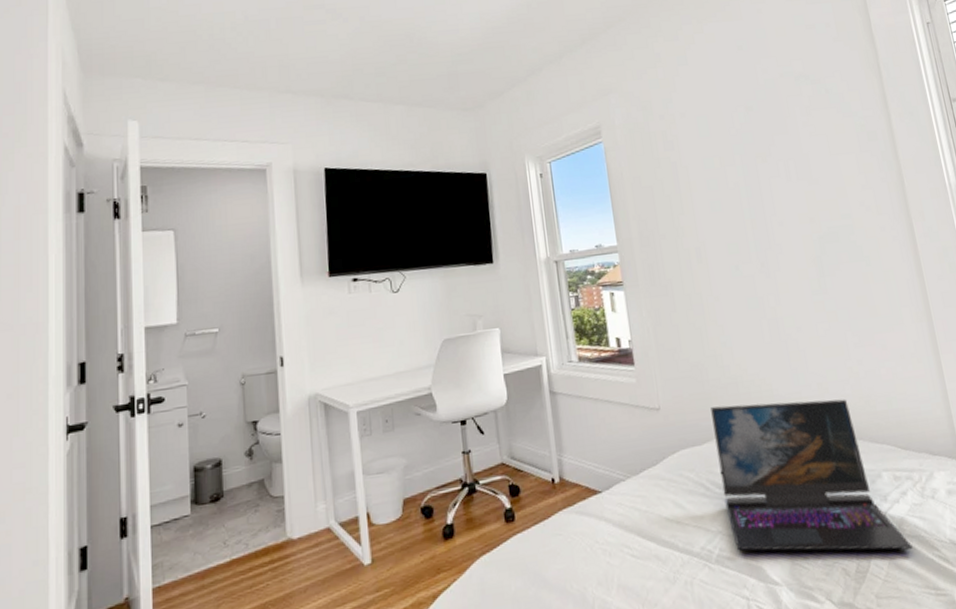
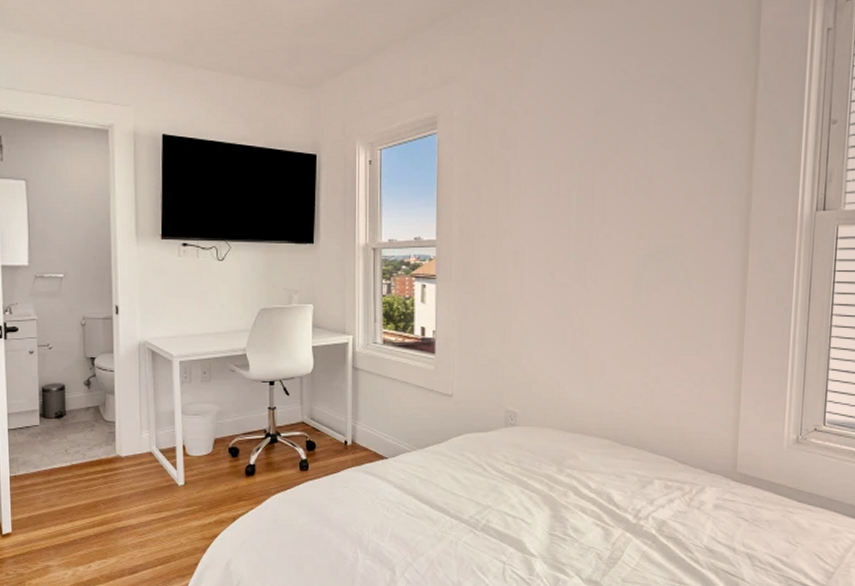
laptop: present [711,398,913,551] -> none [499,401,668,547]

